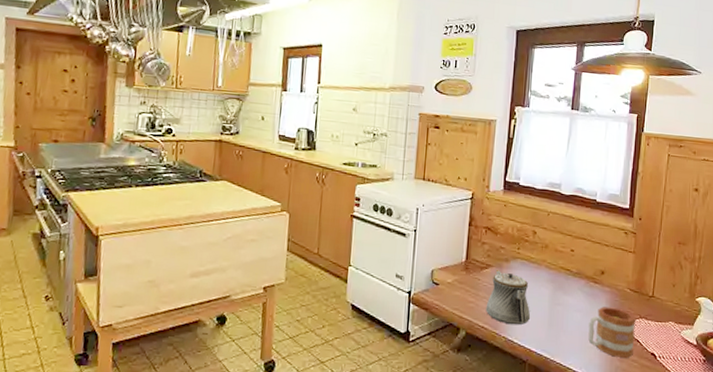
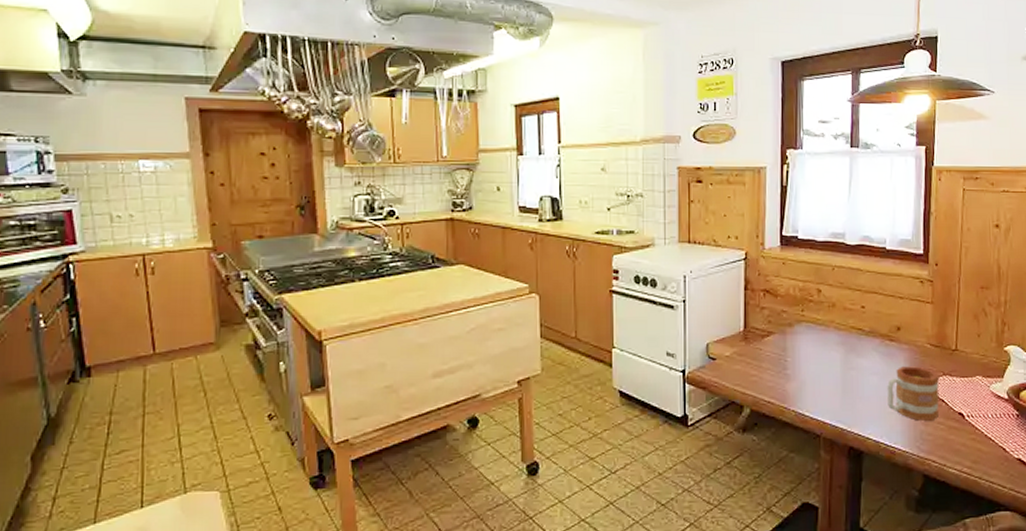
teapot: present [485,269,531,325] -> none [771,335,822,397]

